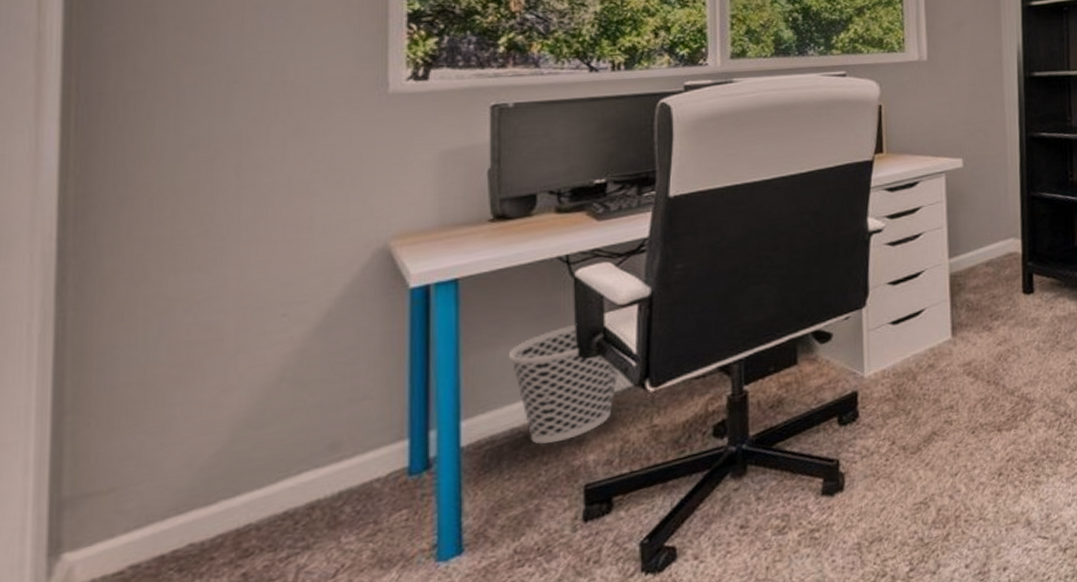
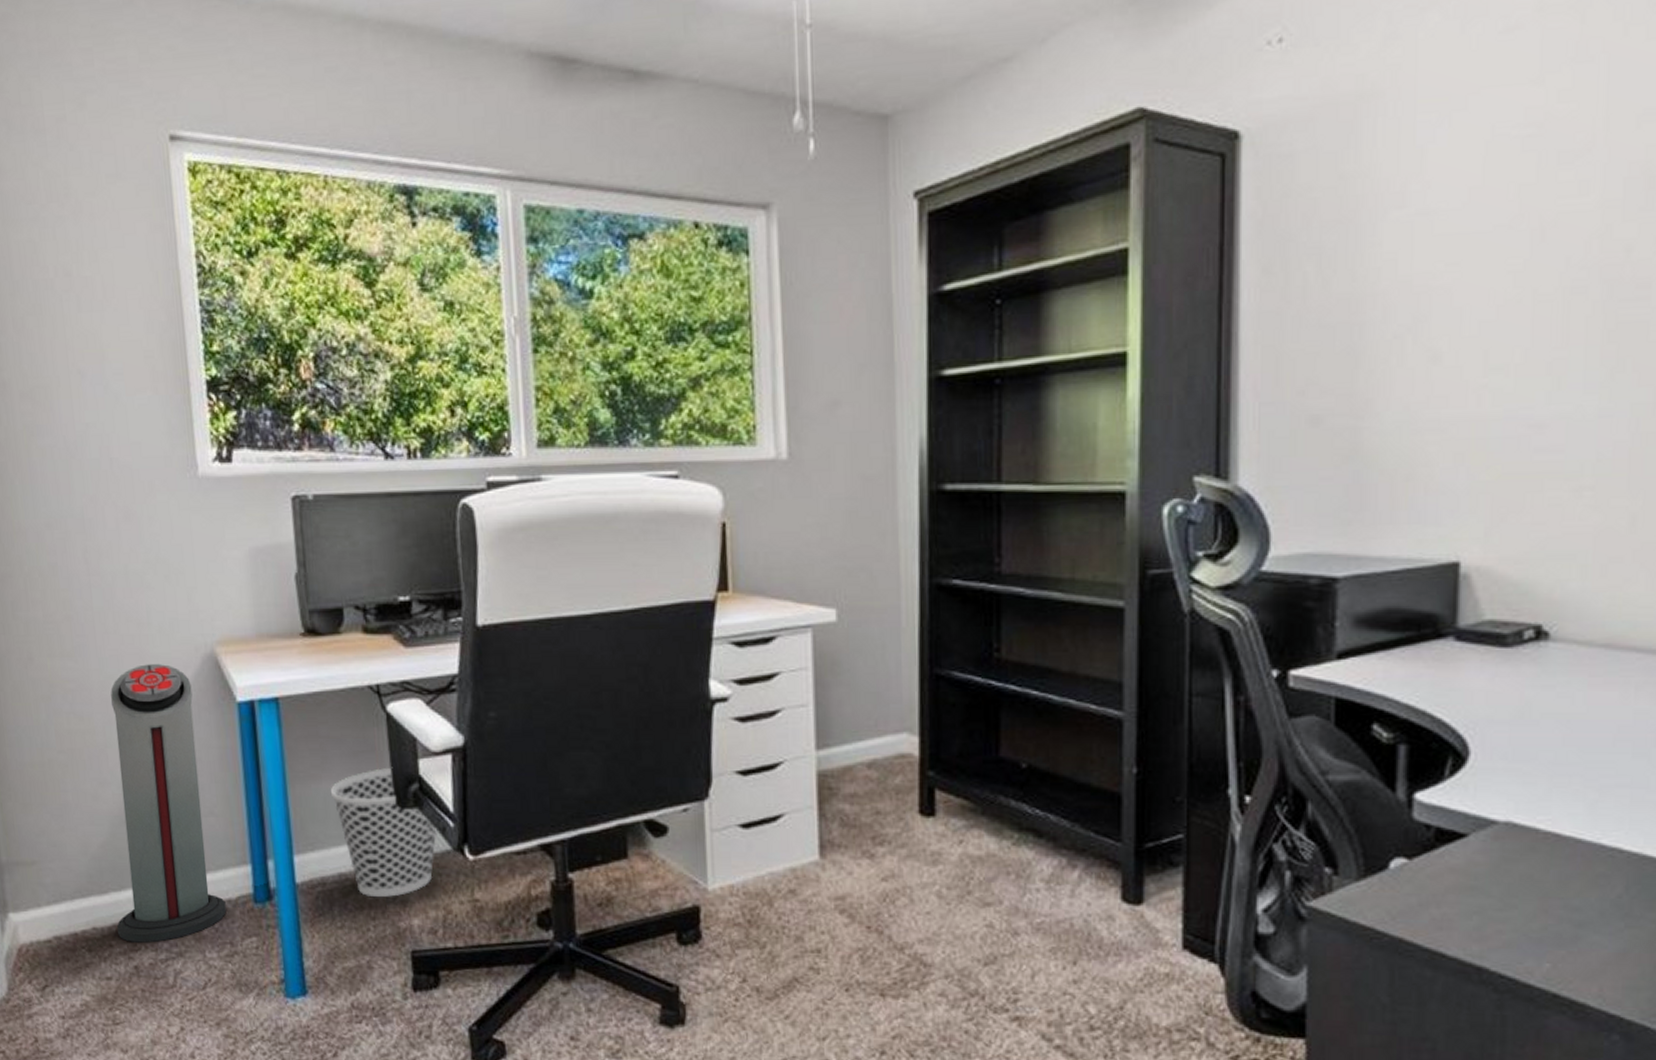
air purifier: none [224,263,373,550] -> present [110,664,227,943]

